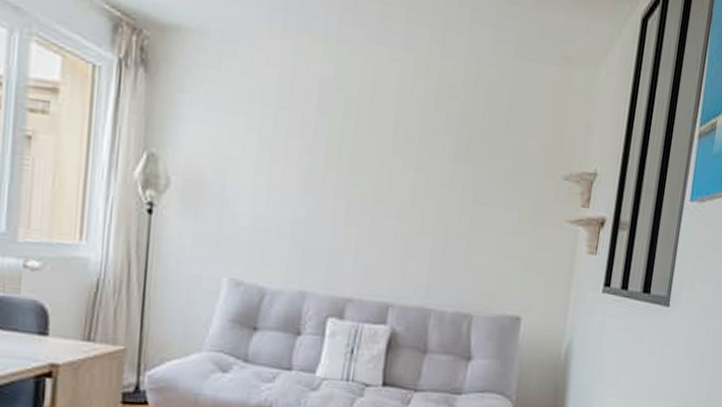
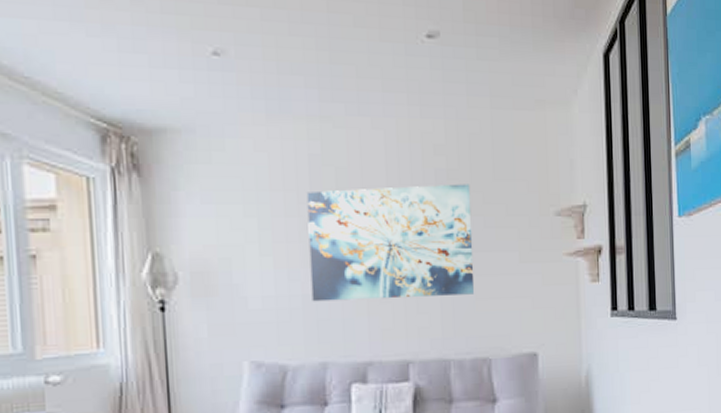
wall art: none [301,115,481,247] -> present [306,184,475,302]

